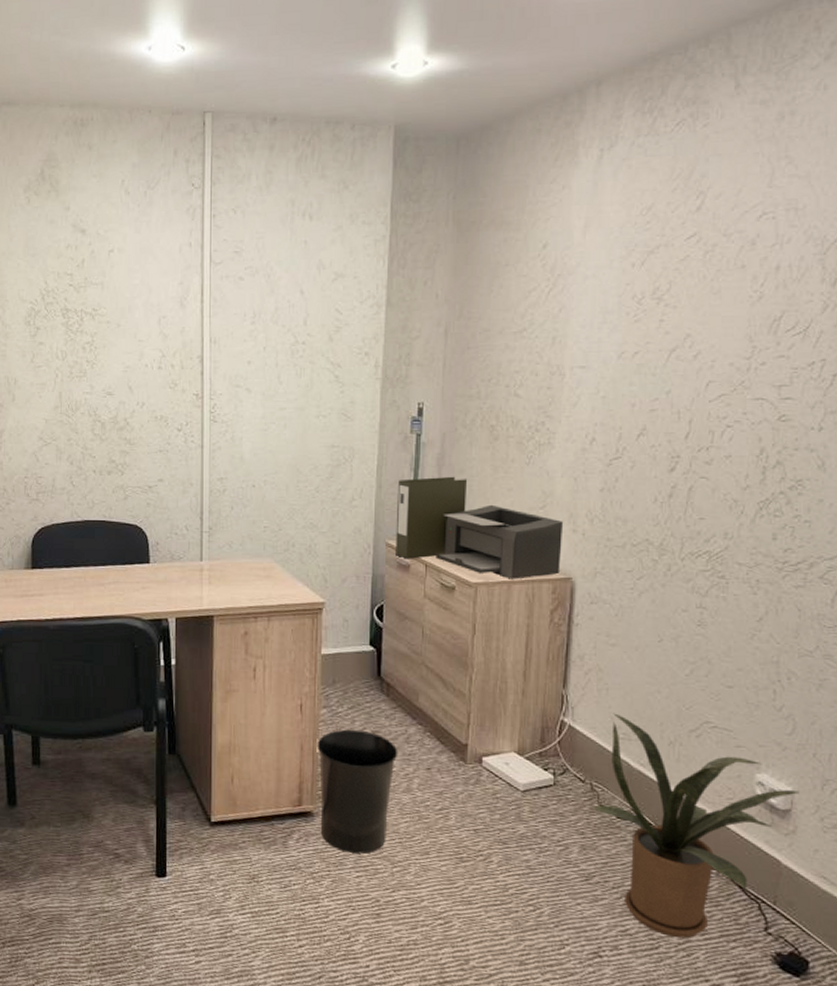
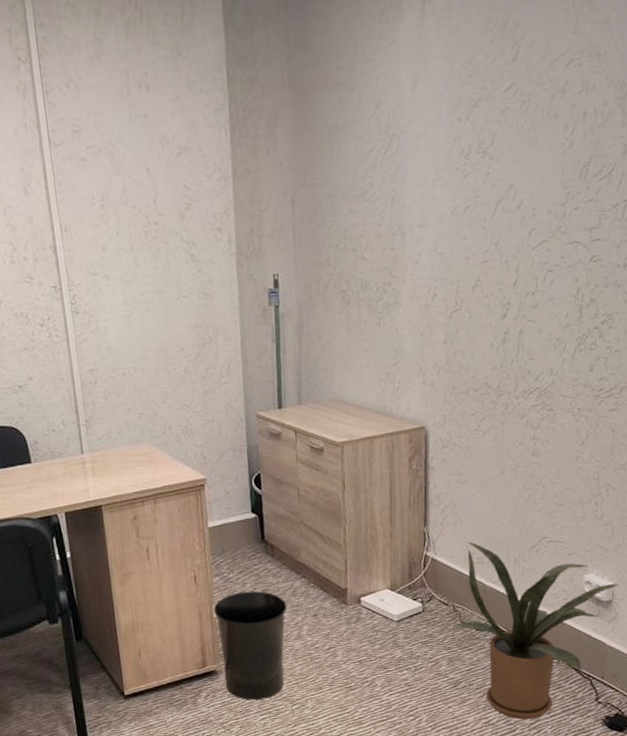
binder: present [395,476,468,559] -> none [261,343,327,428]
printer: present [436,504,564,580] -> none [303,366,415,435]

